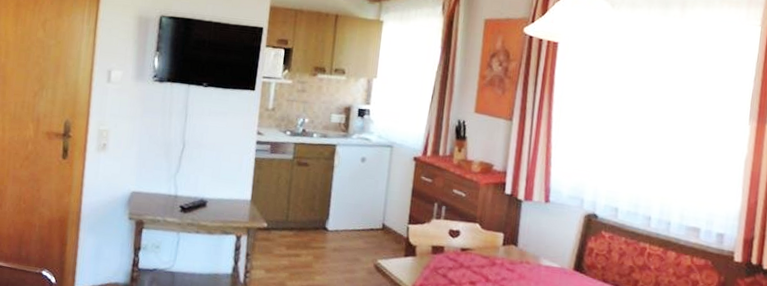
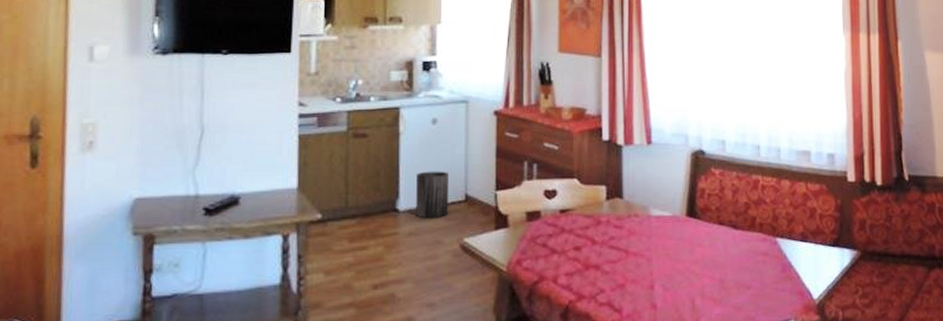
trash can: none [341,200,371,240] -> present [416,171,449,218]

